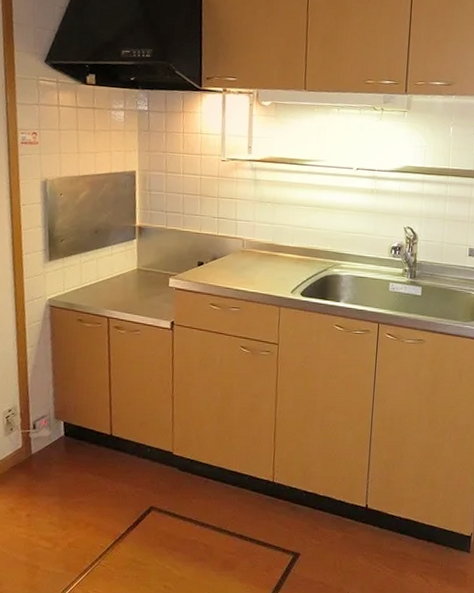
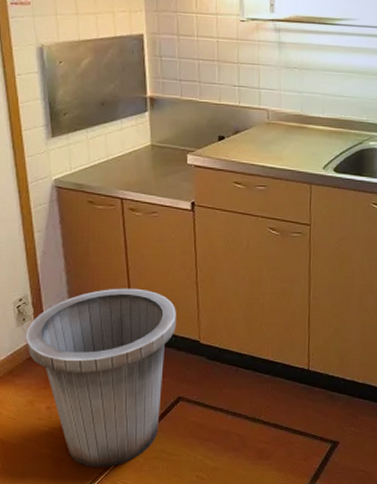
trash can: none [12,401,153,576] -> present [26,288,176,468]

